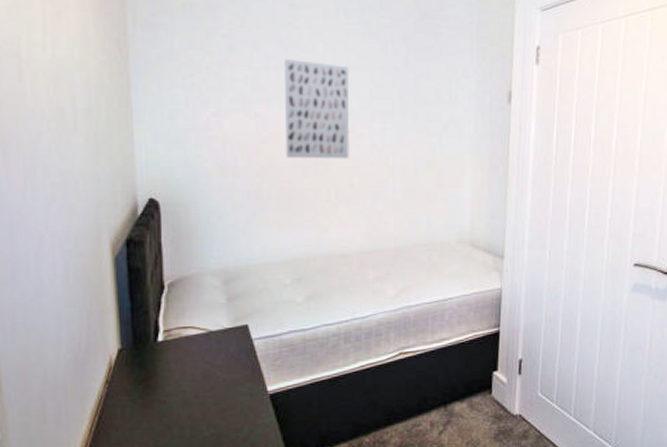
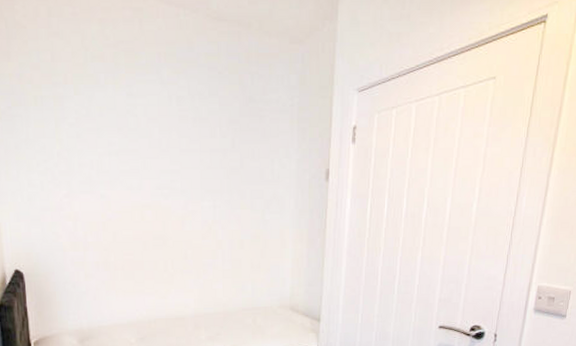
wall art: present [284,58,350,159] -> none [124,144,183,234]

